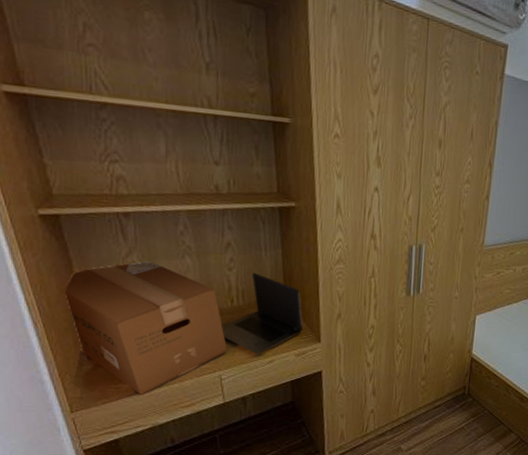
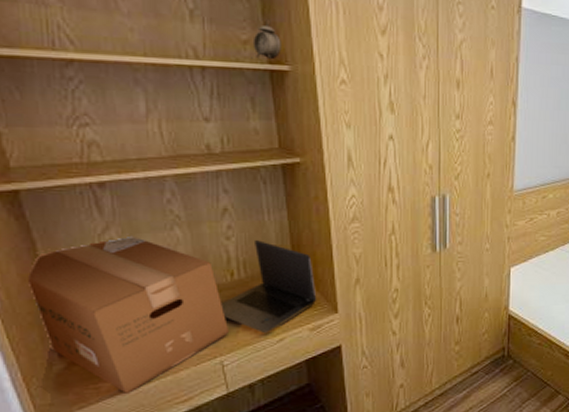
alarm clock: none [259,75,284,112] -> present [252,20,281,60]

